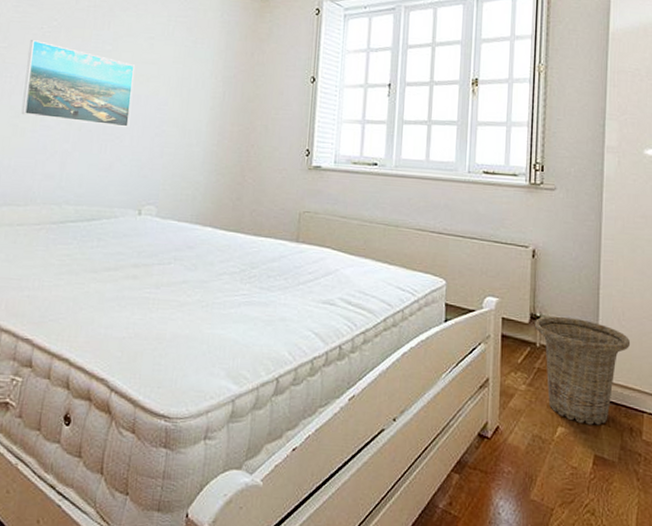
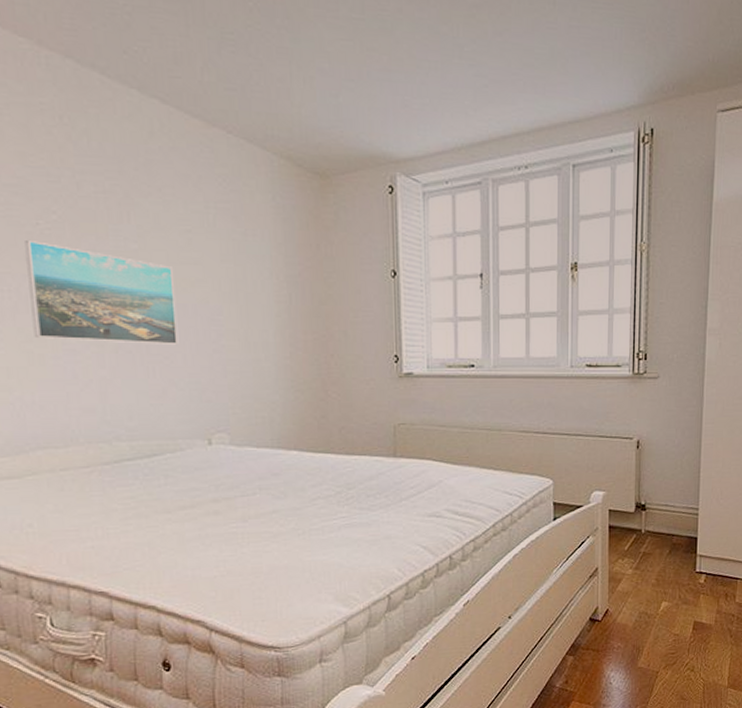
basket: present [534,316,631,425] -> none [639,502,728,596]

